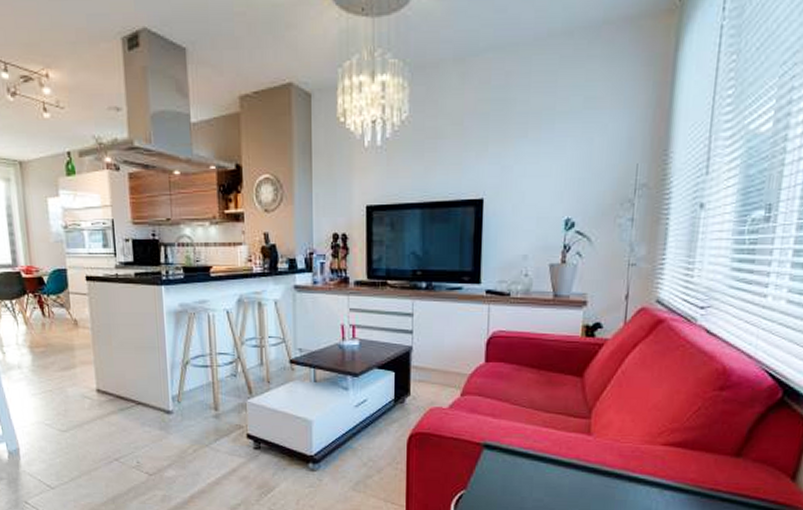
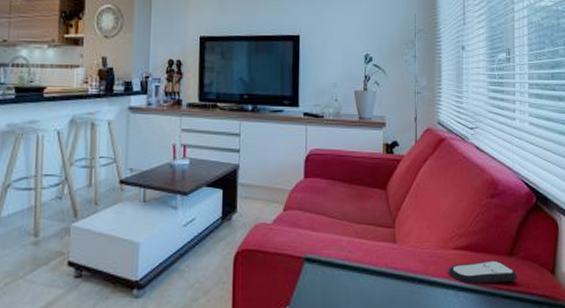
remote control: none [653,459,745,485] -> present [448,260,518,284]

